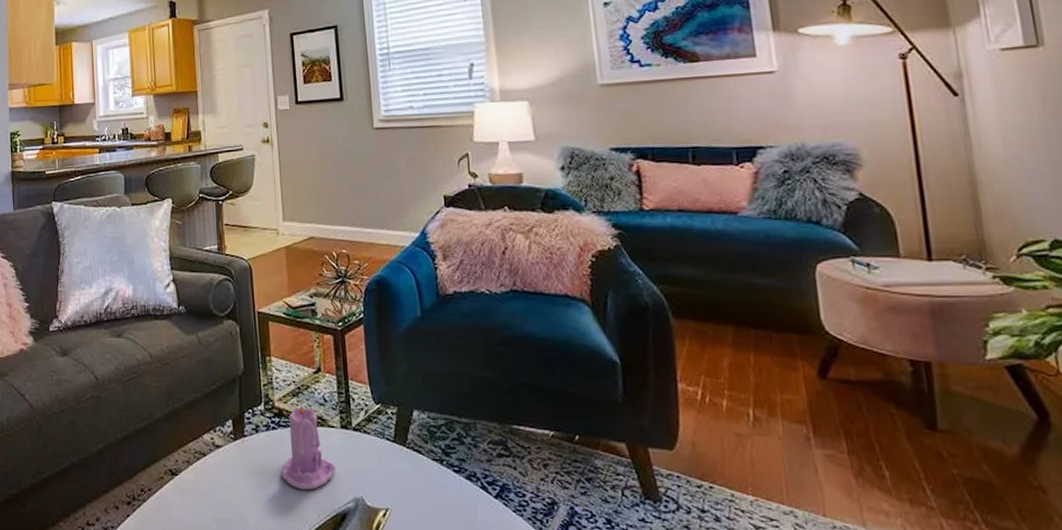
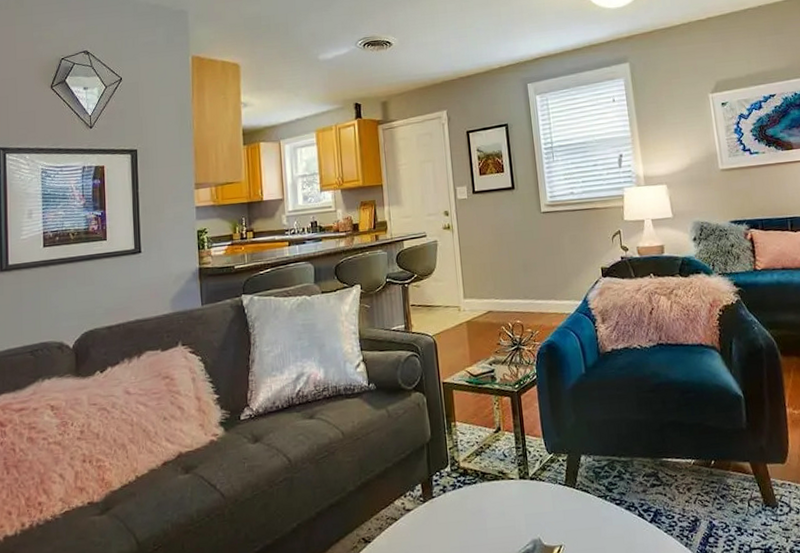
candle: present [281,403,336,490] -> none [467,461,516,540]

